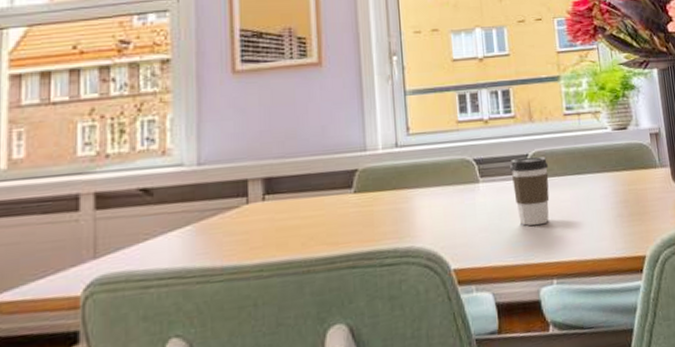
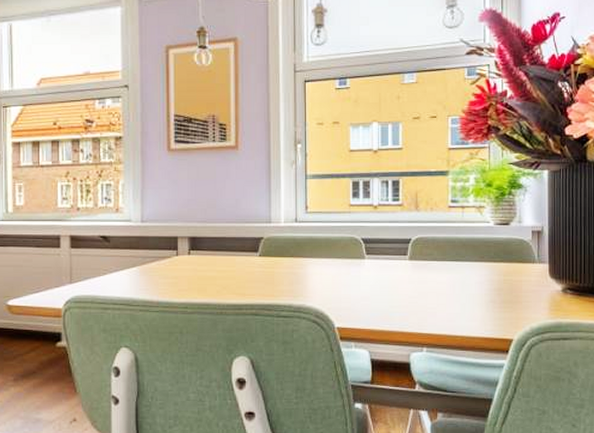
coffee cup: present [510,156,550,226] -> none [394,241,430,301]

